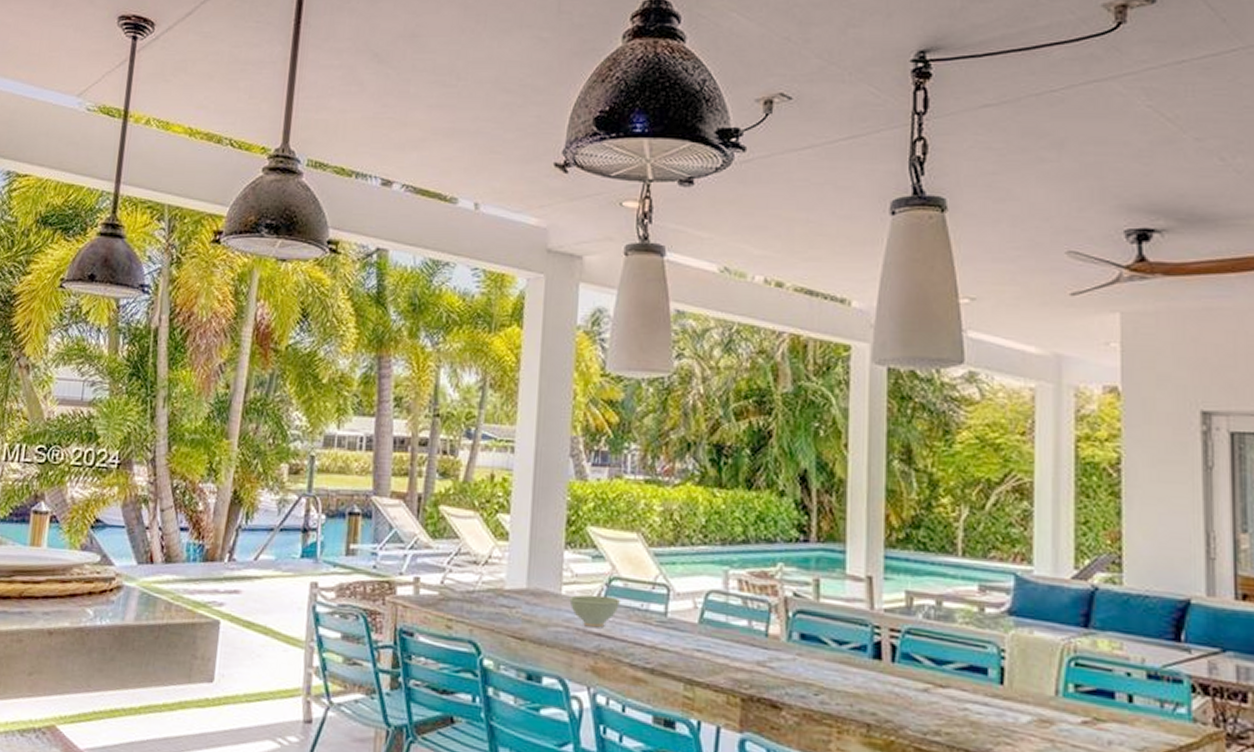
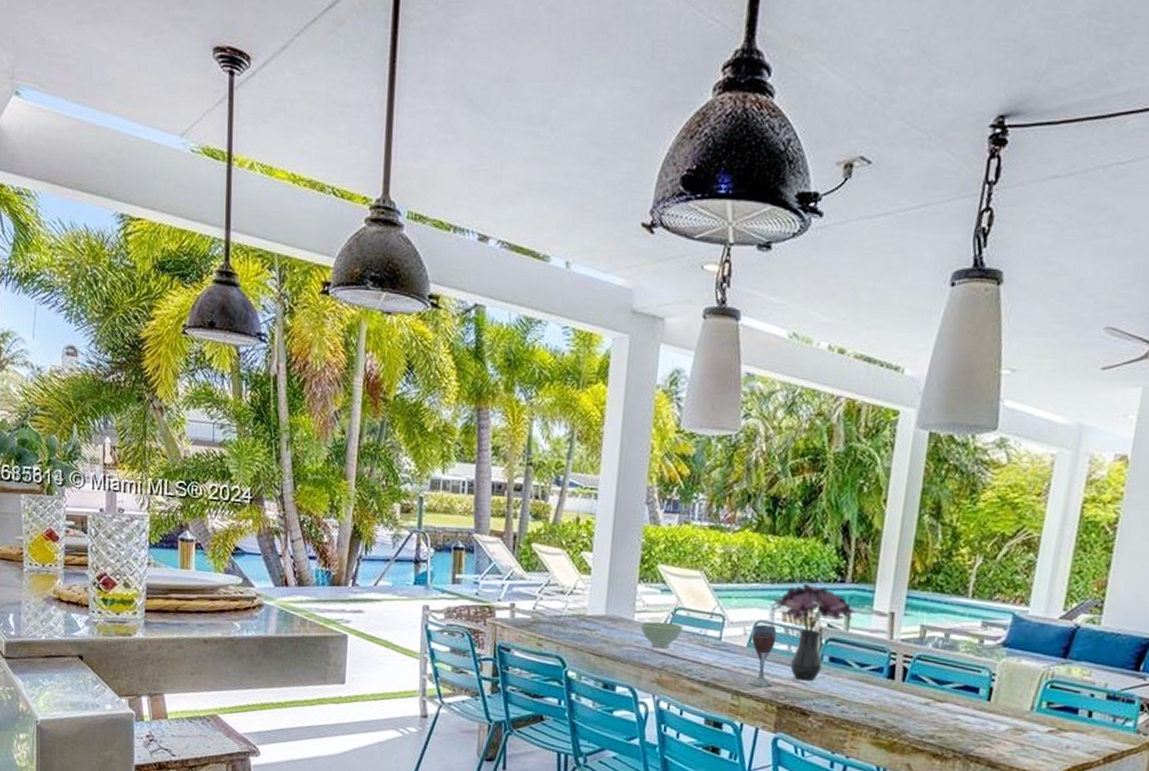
cup: none [703,595,734,674] -> present [749,624,777,688]
flower arrangement: none [724,544,827,664] -> present [771,583,857,681]

